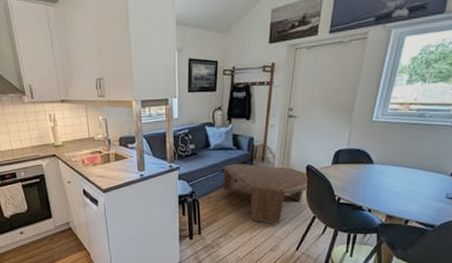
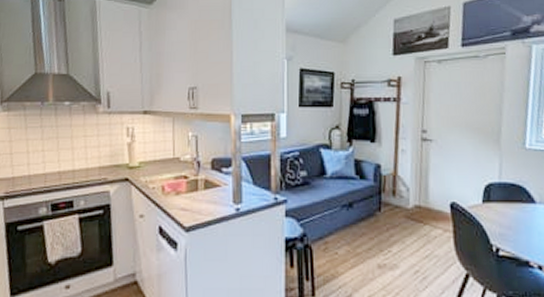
coffee table: present [224,164,308,224] -> none [344,198,456,284]

